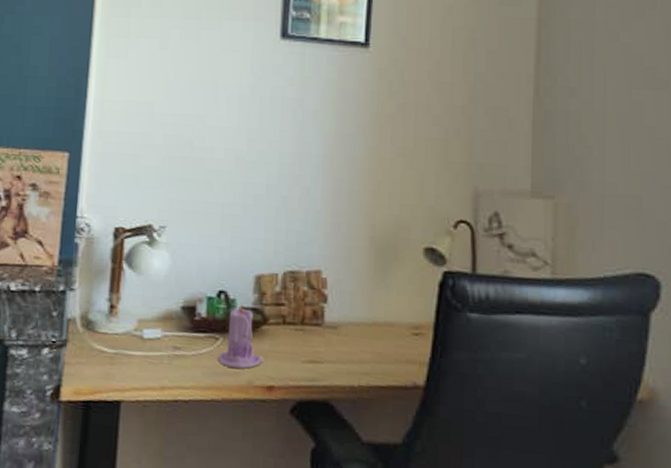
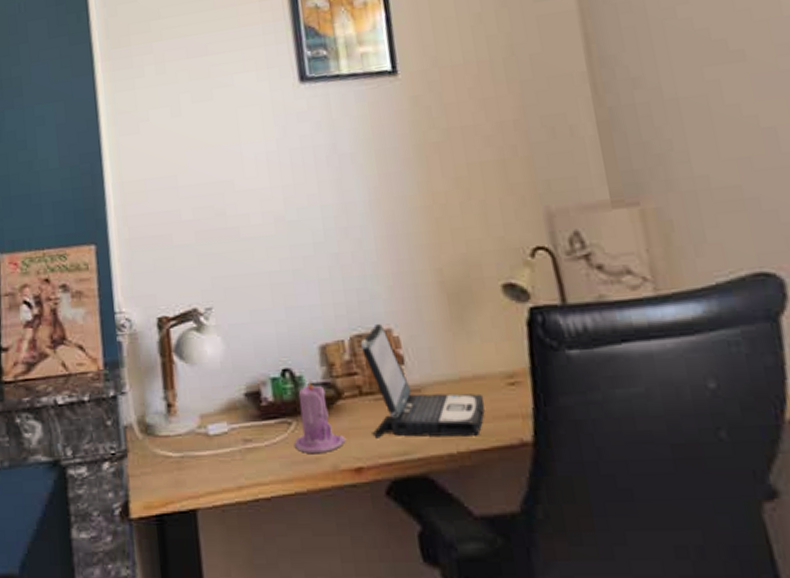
laptop: none [287,263,390,374] -> present [360,323,485,439]

